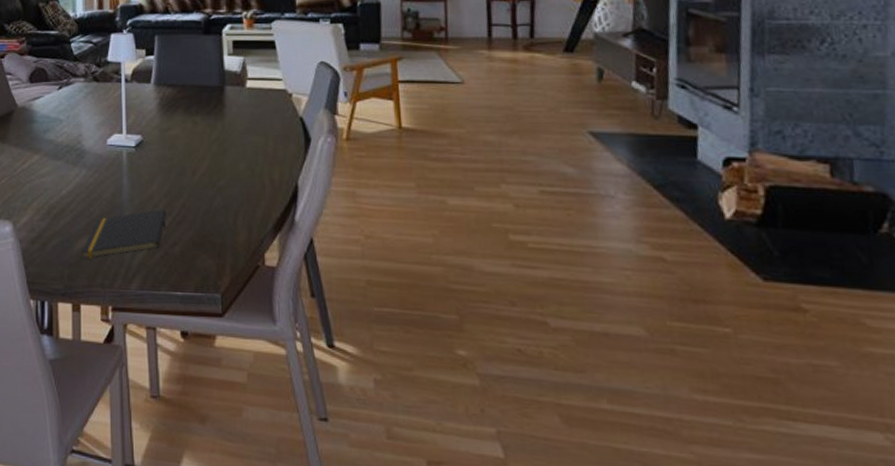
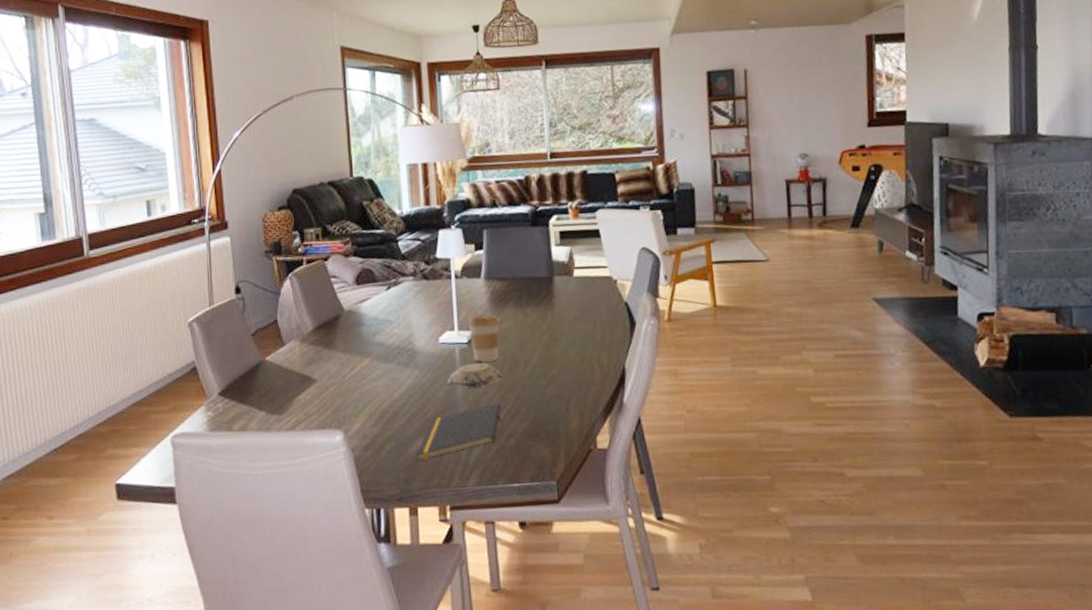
decorative bowl: none [114,168,169,192] -> present [447,363,503,388]
coffee cup: none [136,119,169,167] -> present [468,314,500,362]

